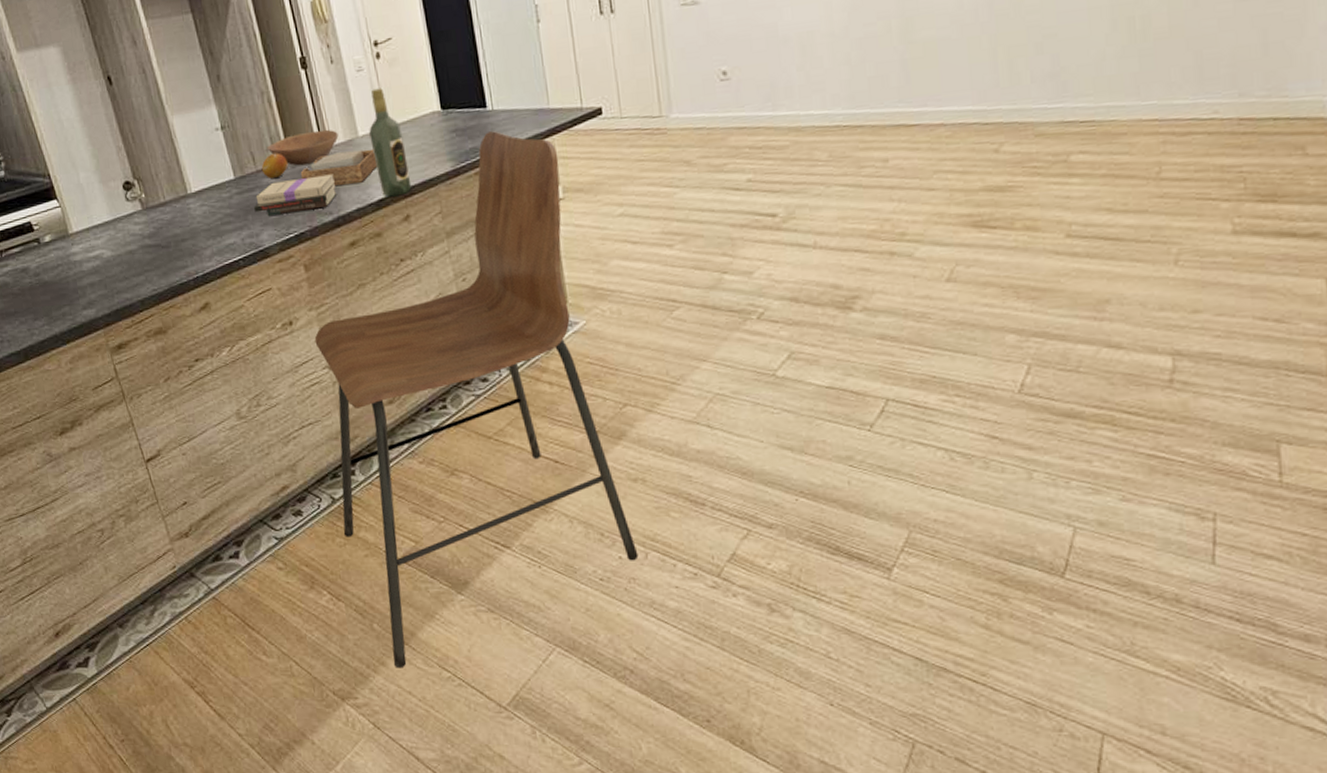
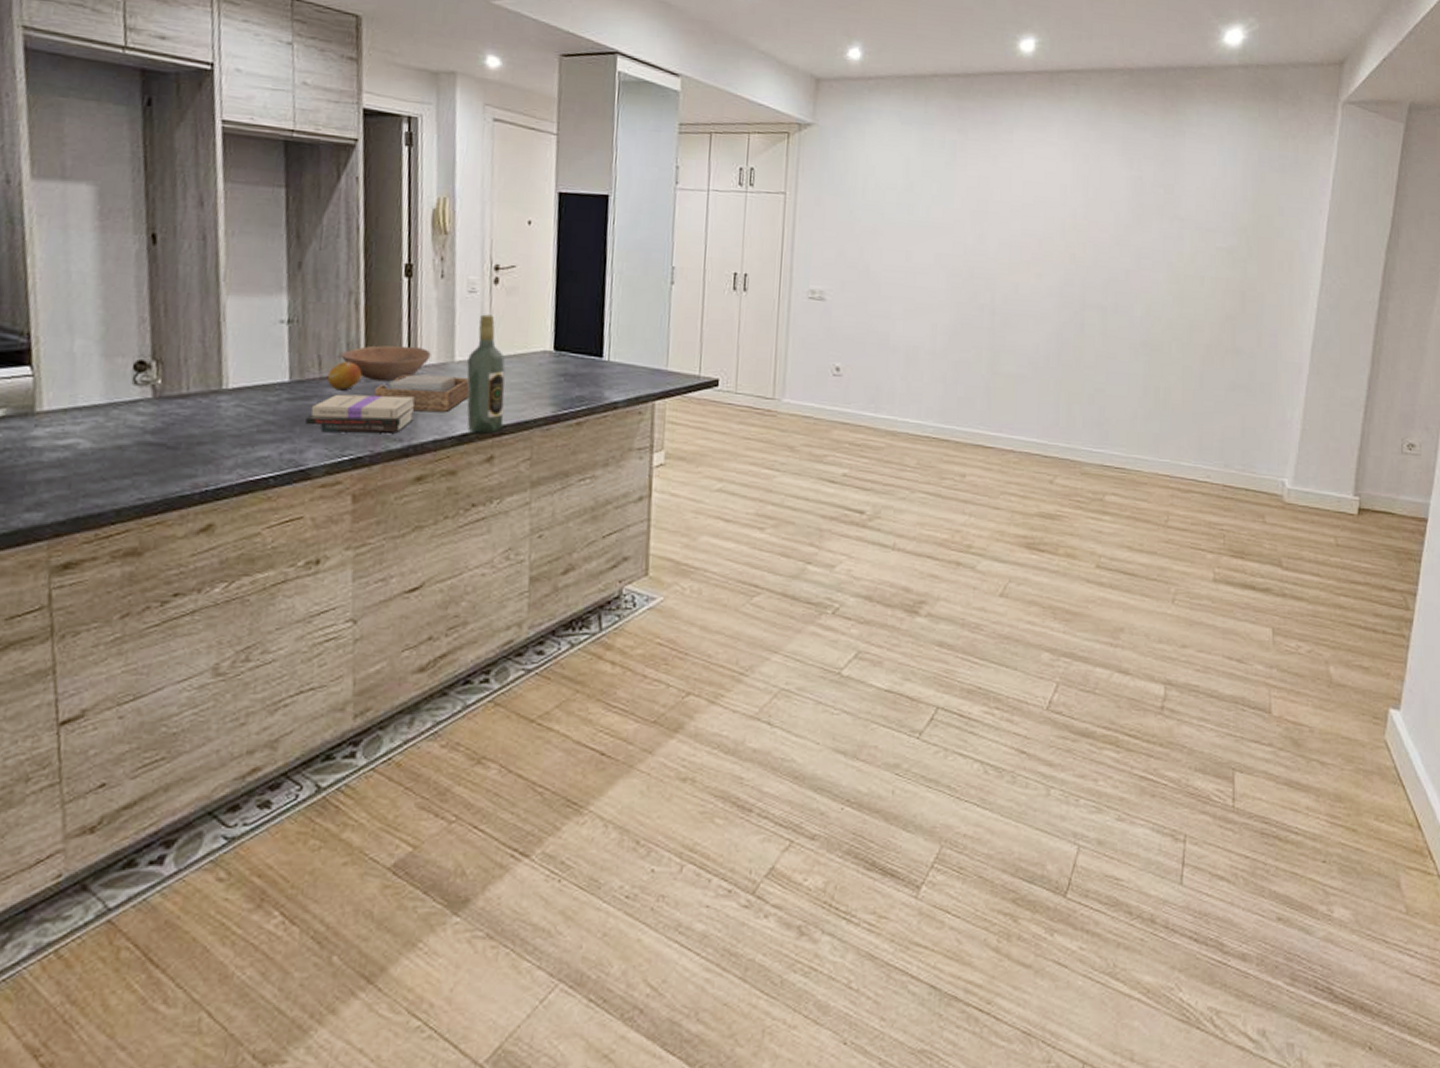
chair: present [314,131,639,668] -> none [322,382,673,1017]

